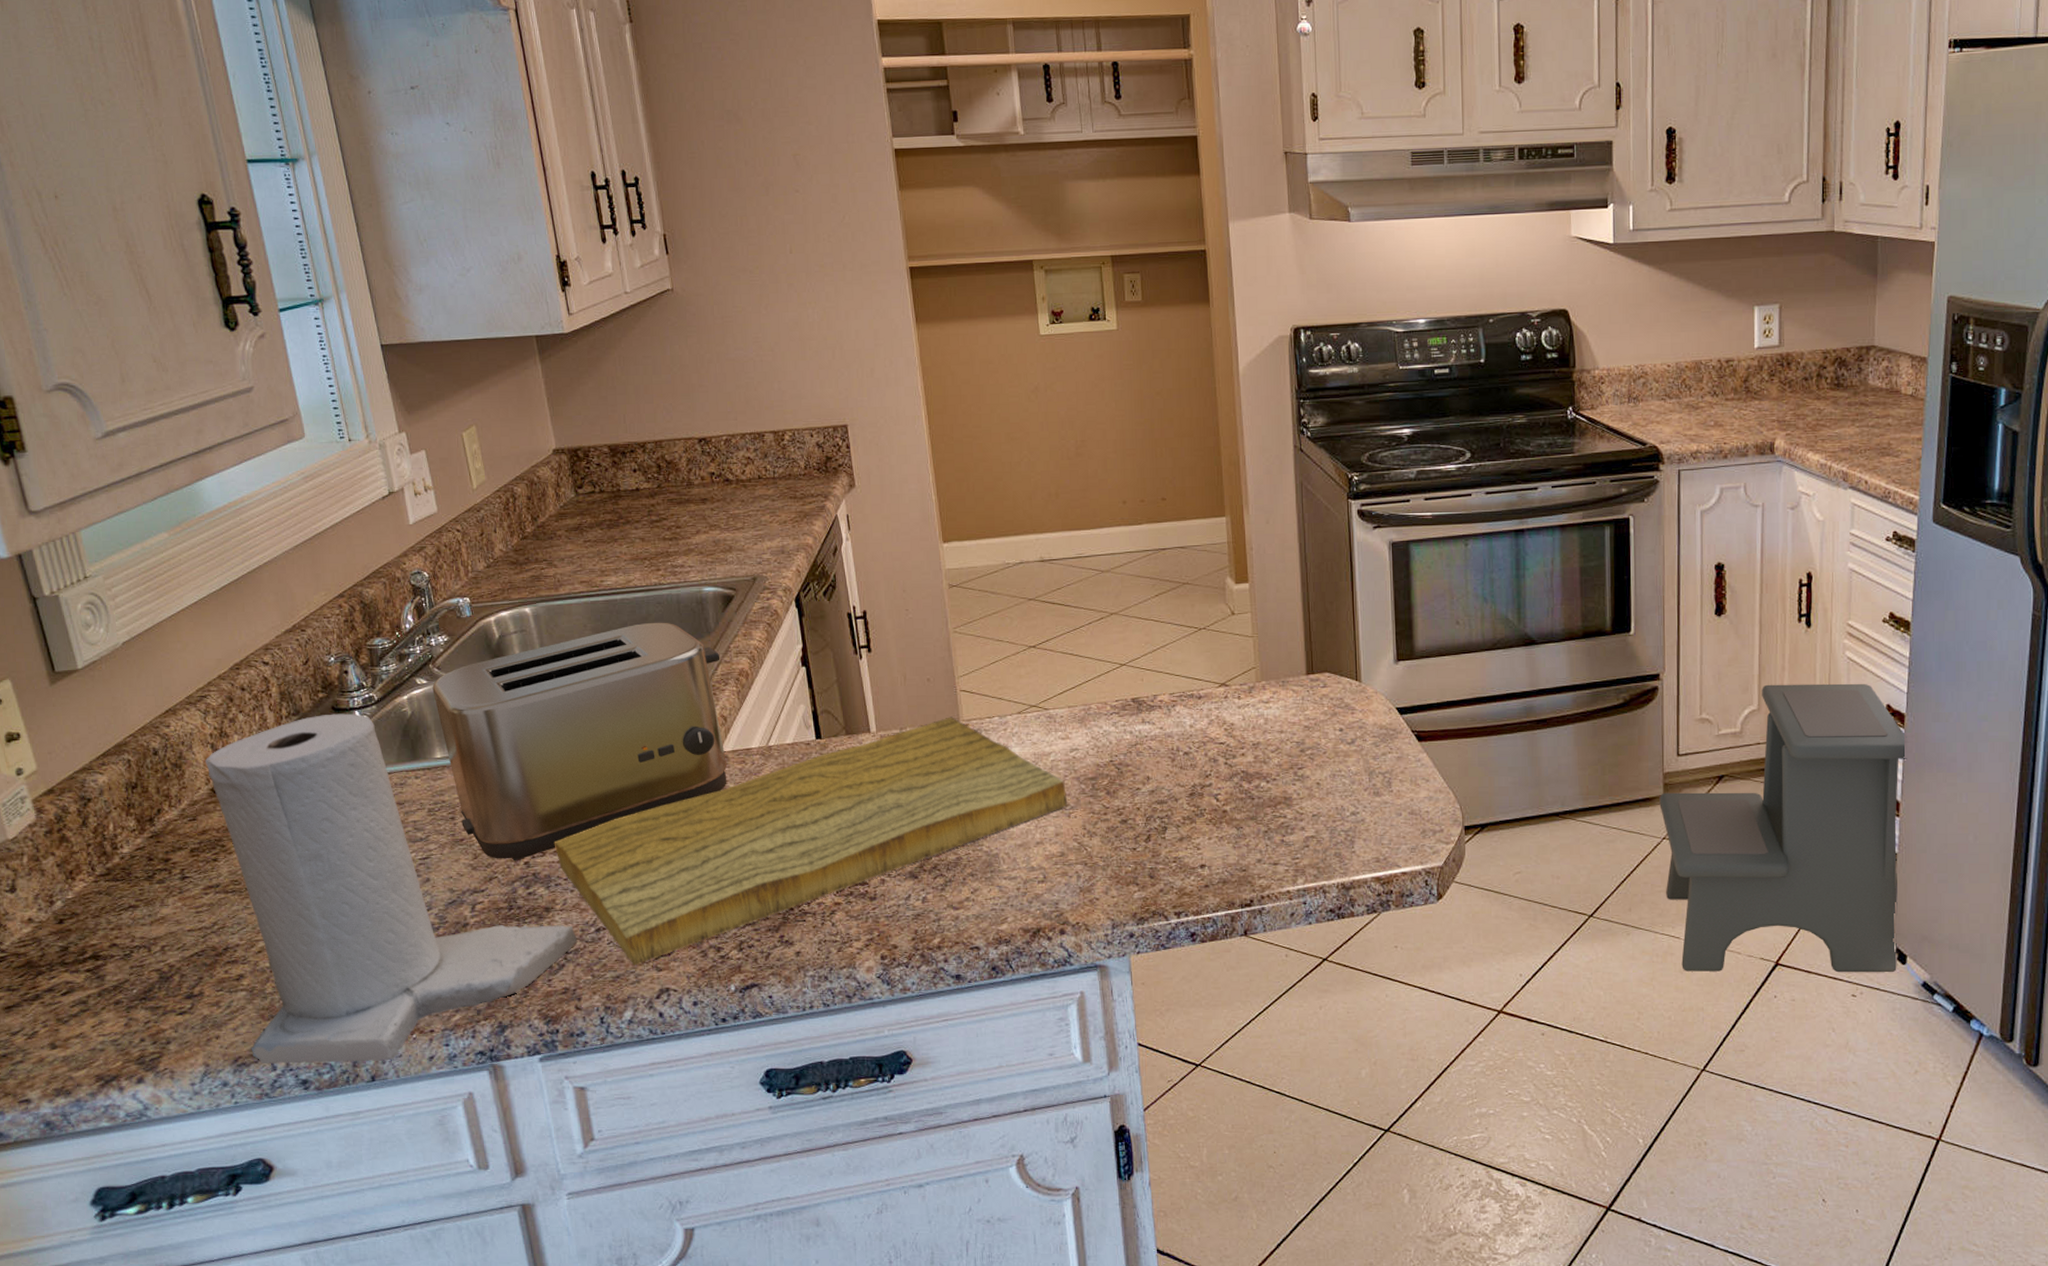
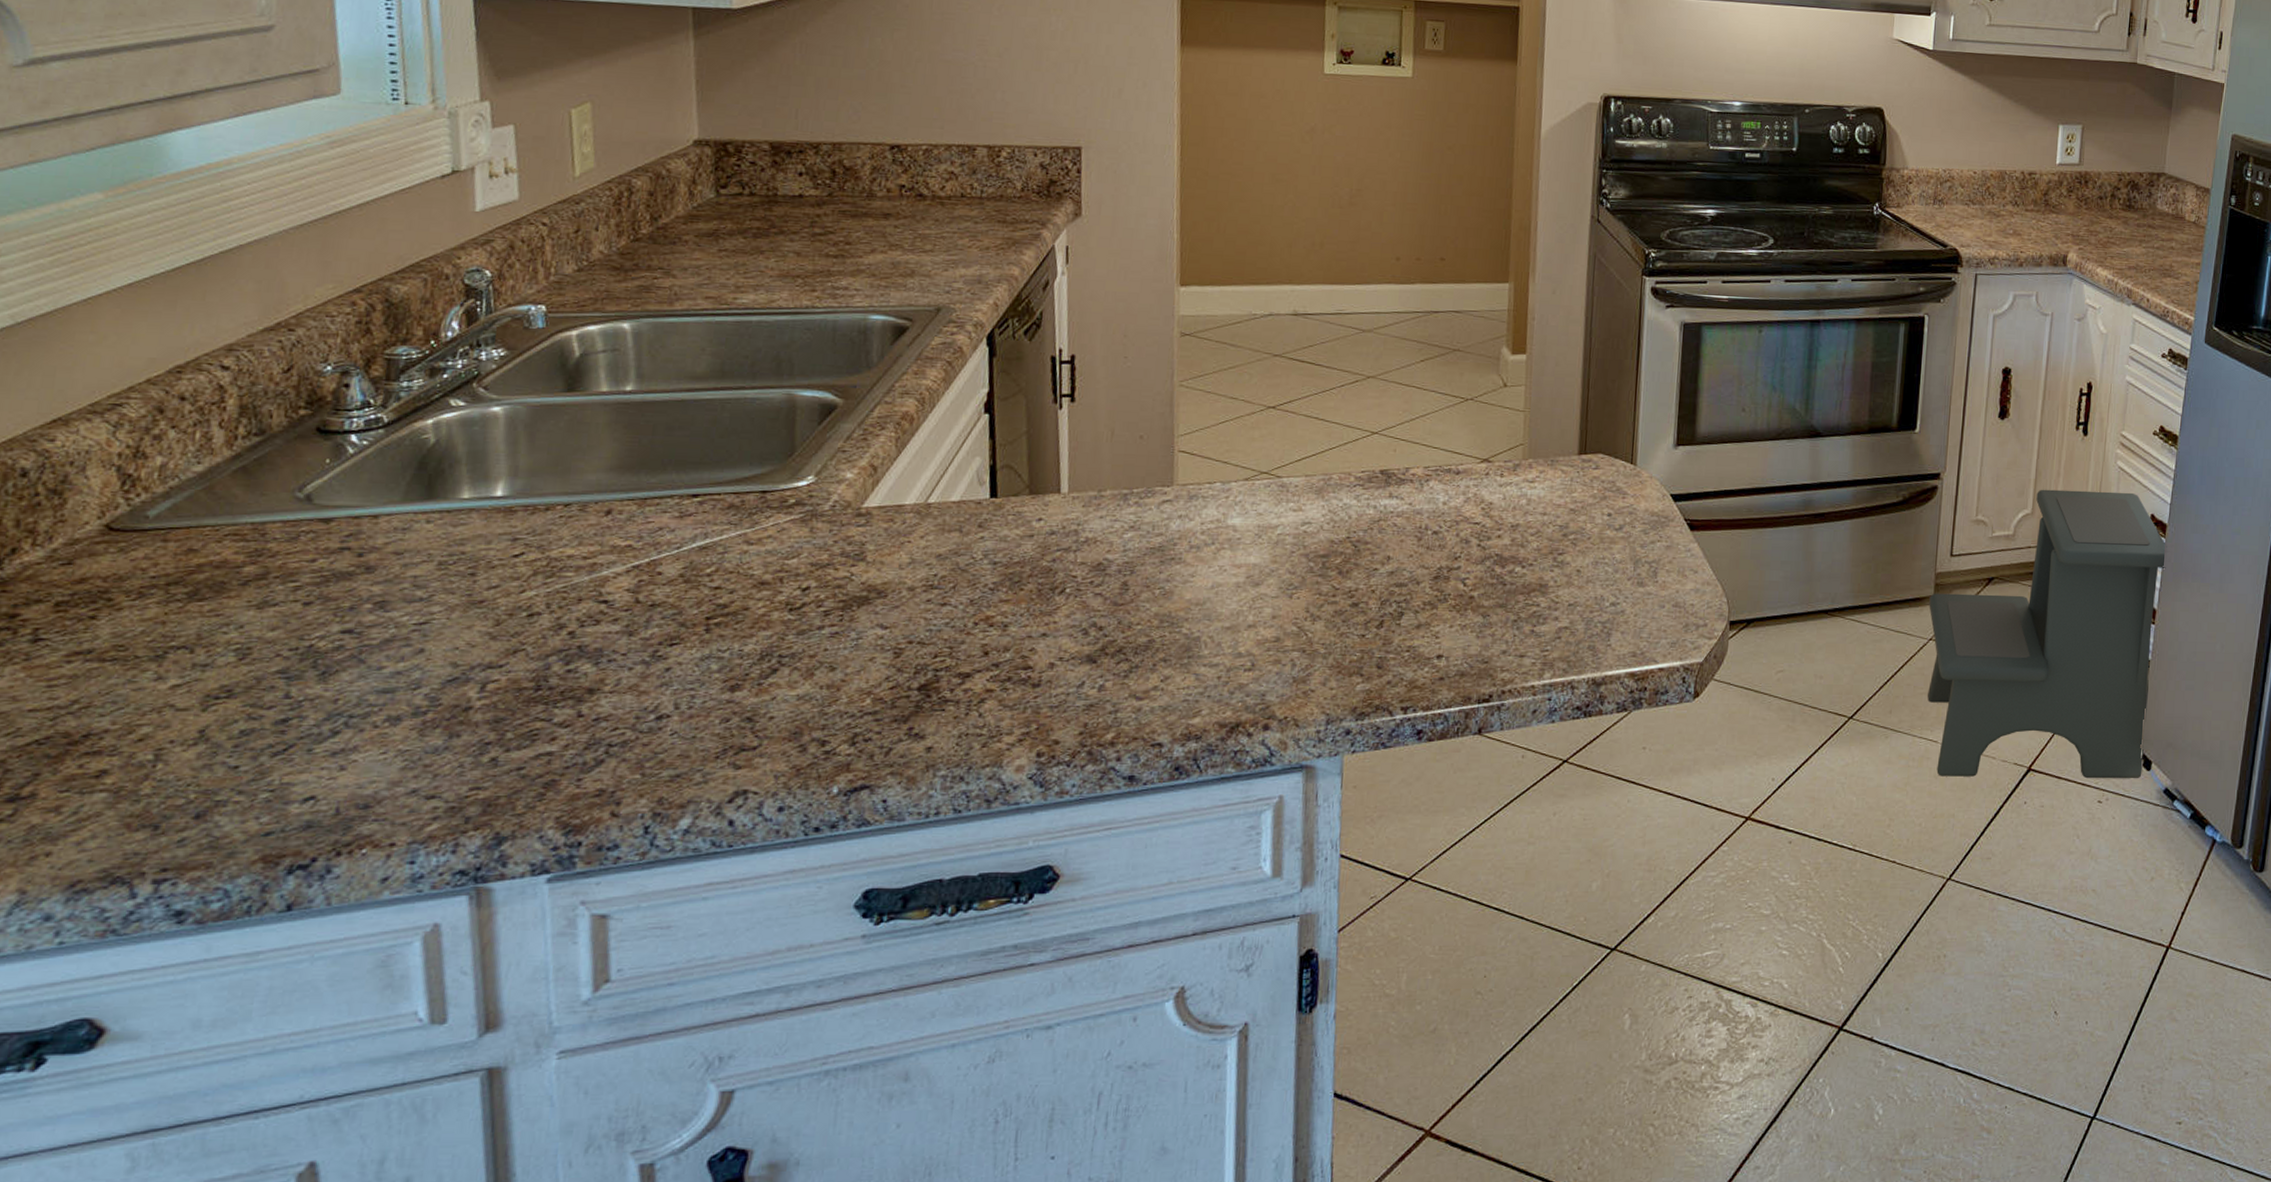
paper towel: present [205,713,578,1064] -> none [100,436,629,889]
toaster: present [432,622,727,861] -> none [471,350,880,631]
cutting board: present [554,717,1068,966] -> none [614,480,1291,762]

